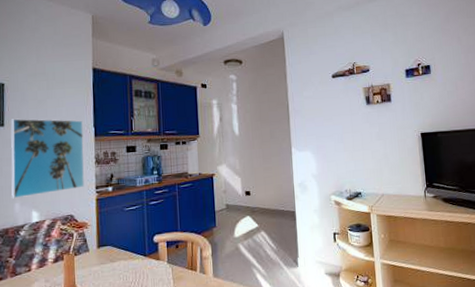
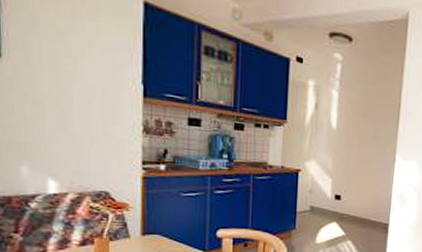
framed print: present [10,118,85,199] -> none [12,49,127,161]

